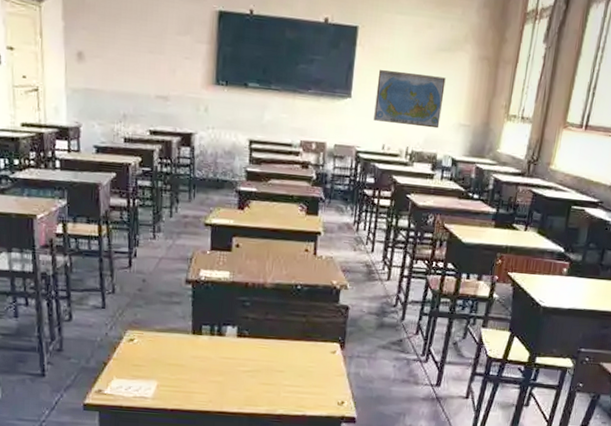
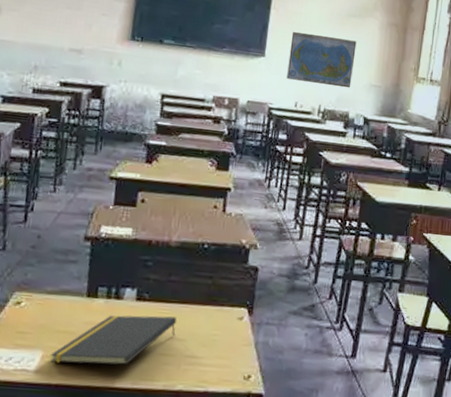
notepad: none [164,350,276,393] -> present [50,315,177,365]

